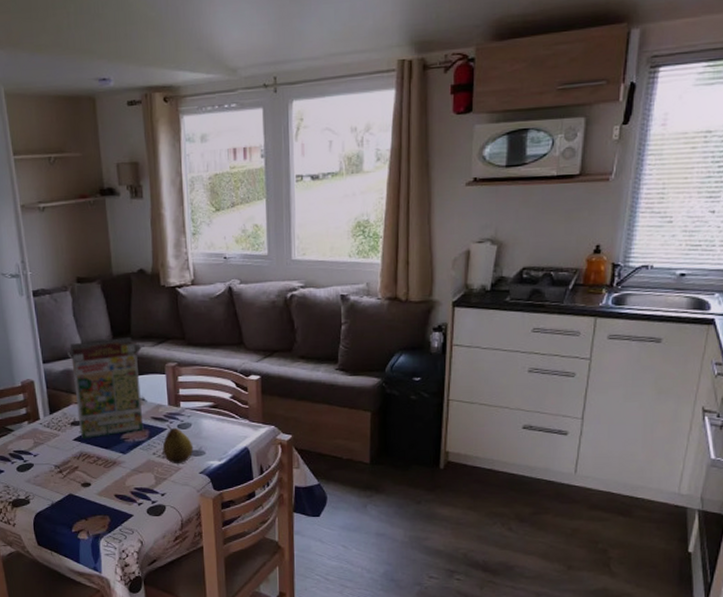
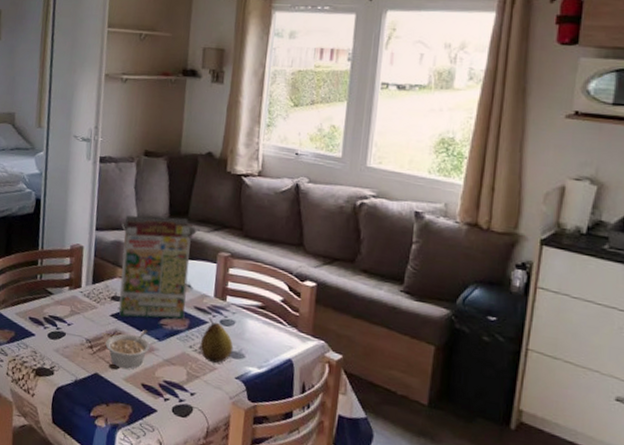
legume: none [73,446,117,484] -> present [105,329,151,369]

